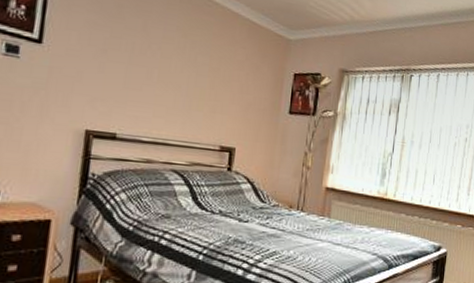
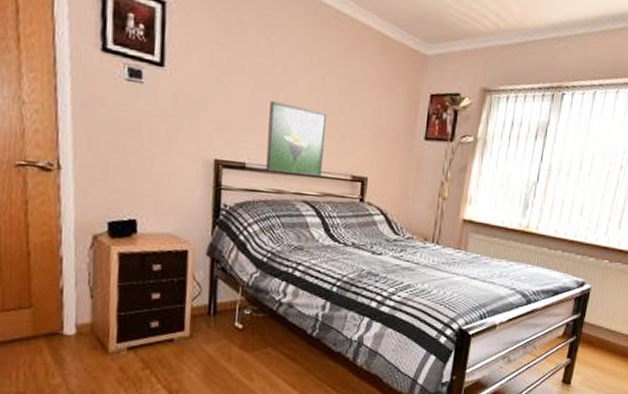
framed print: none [136,77,198,148] -> present [265,101,328,178]

